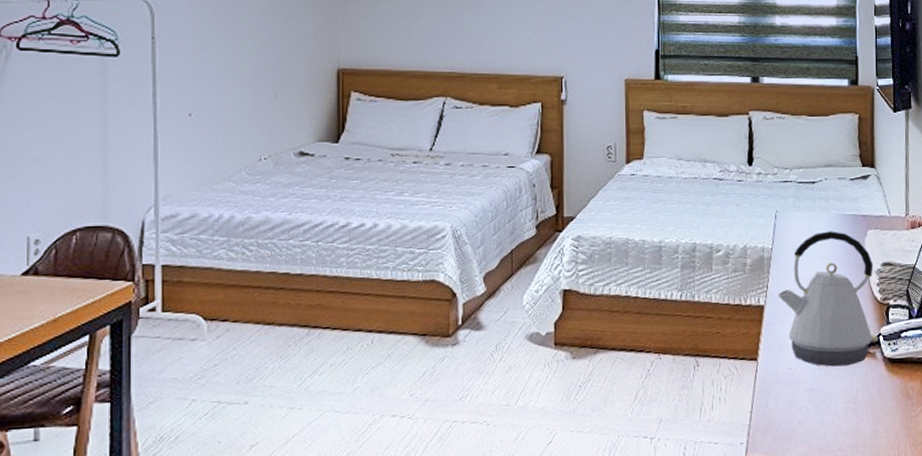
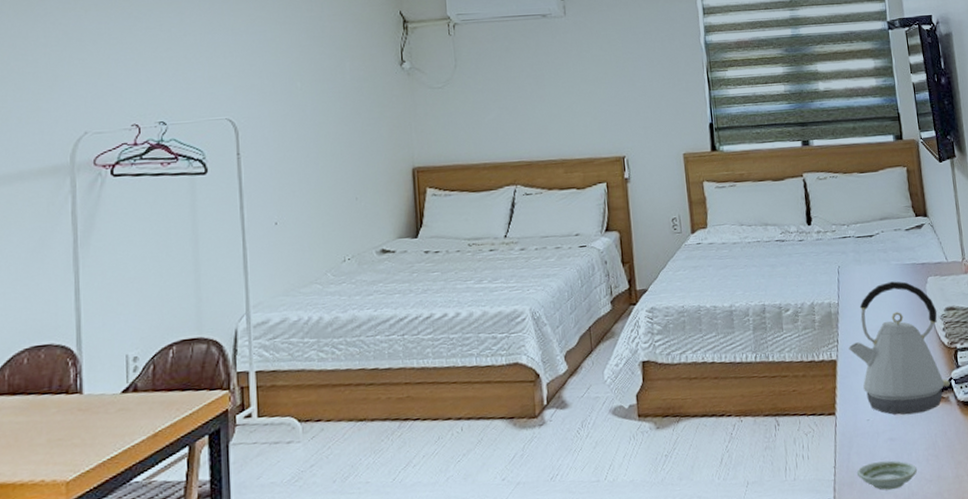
saucer: none [772,410,834,440] -> present [856,460,917,490]

